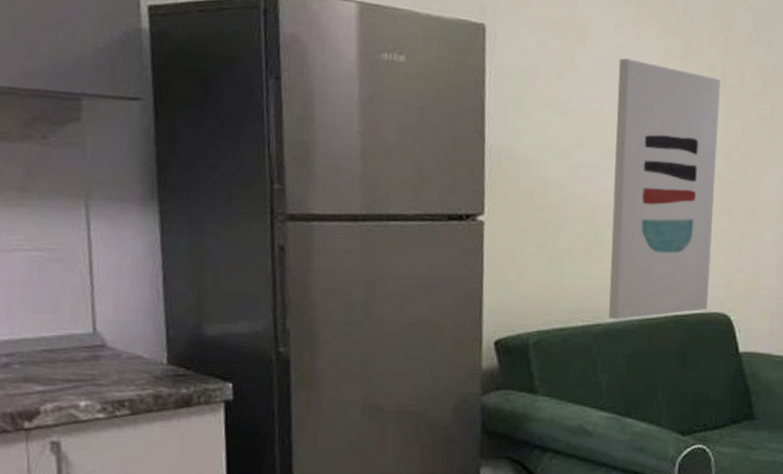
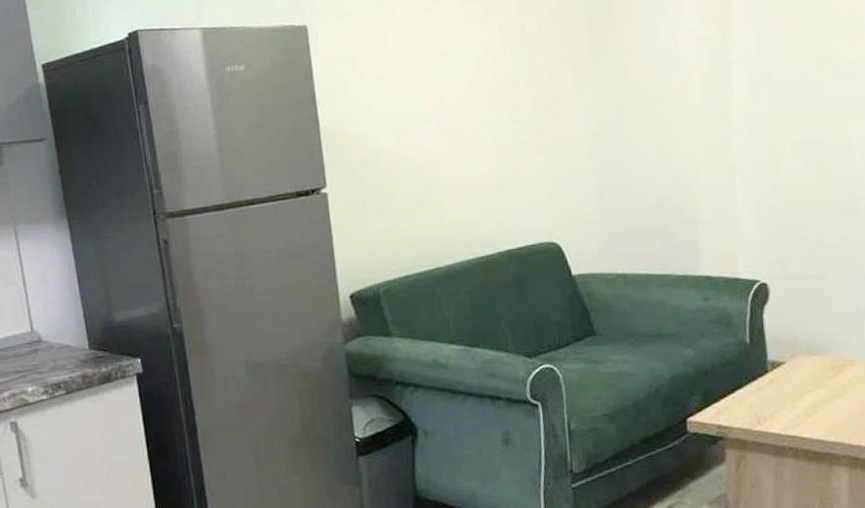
wall art: present [609,58,720,319] -> none [426,30,537,261]

